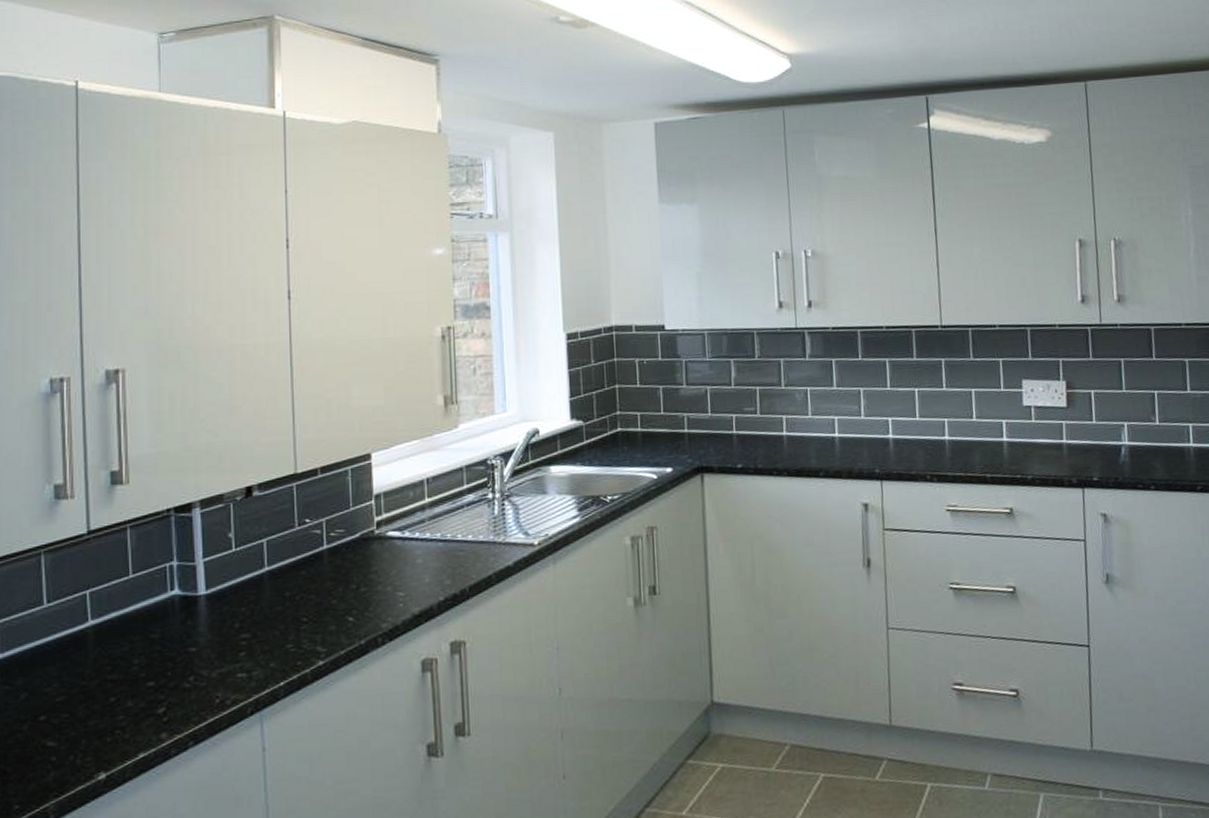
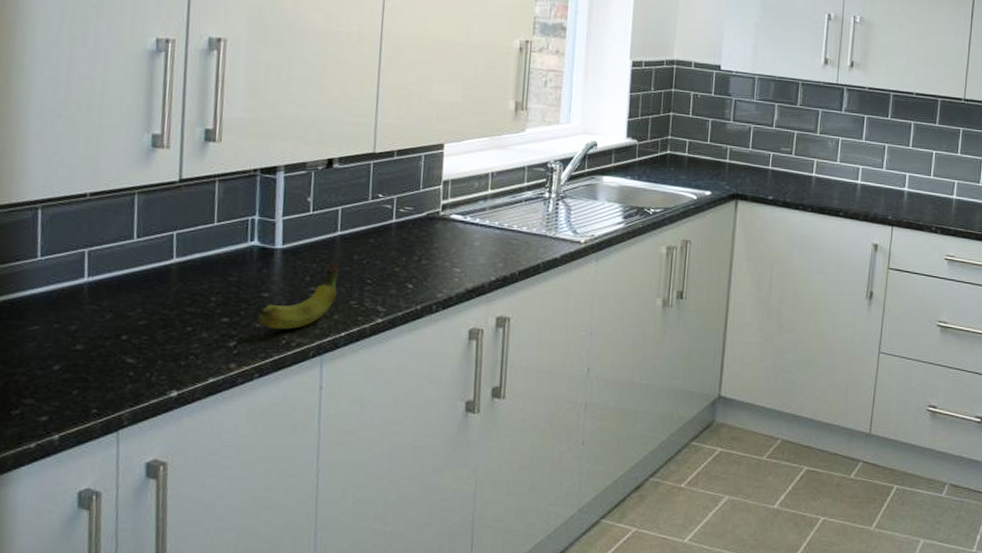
fruit: none [186,601,271,688] -> present [257,261,340,330]

